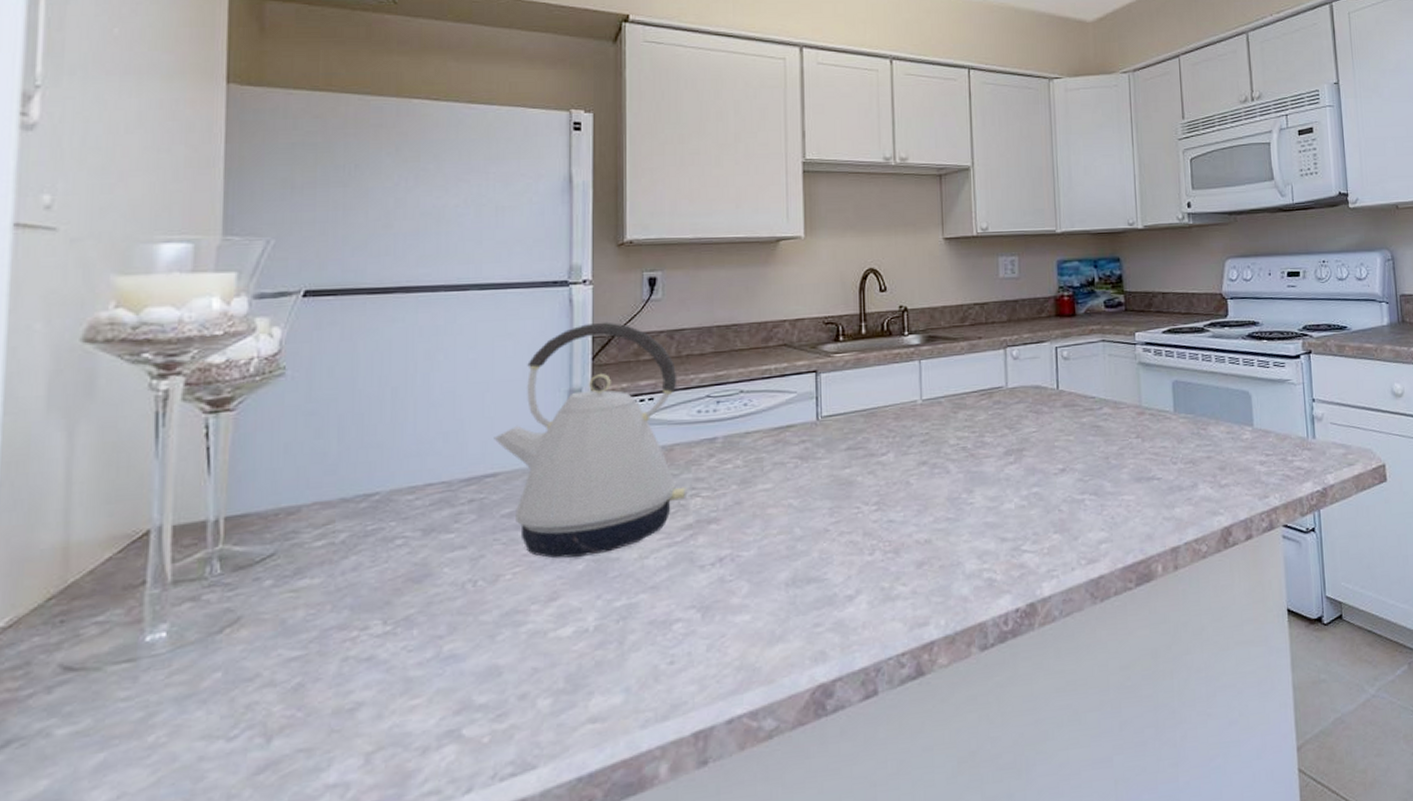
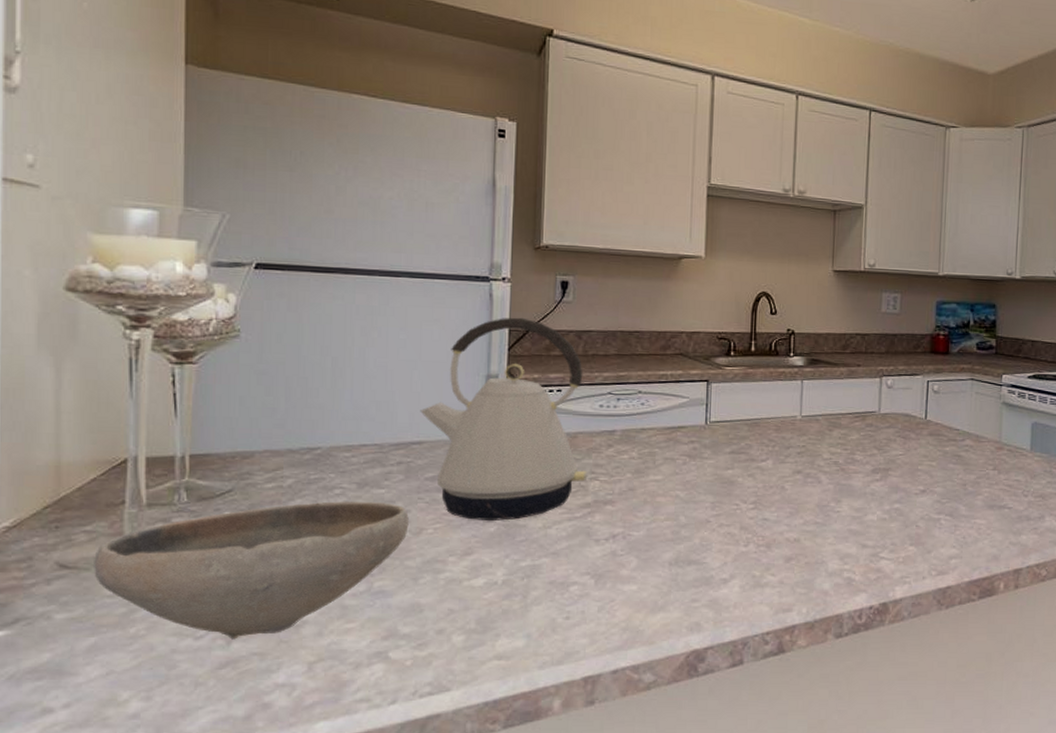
bowl: none [105,549,483,736] -> present [94,501,409,640]

